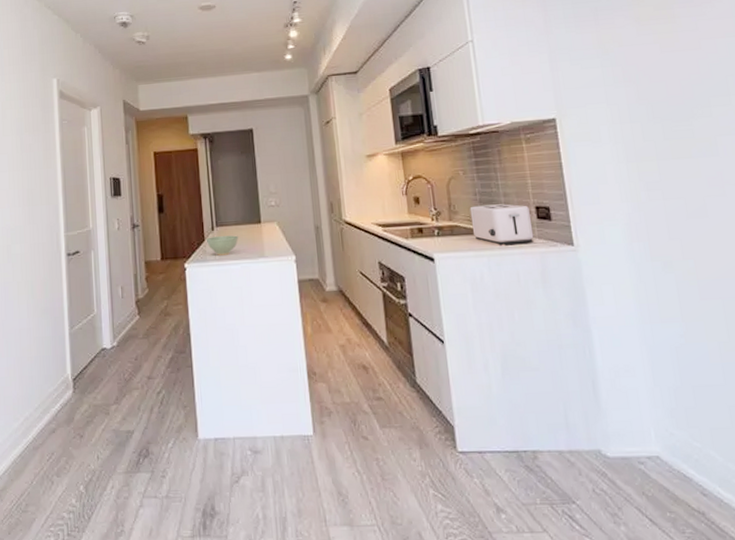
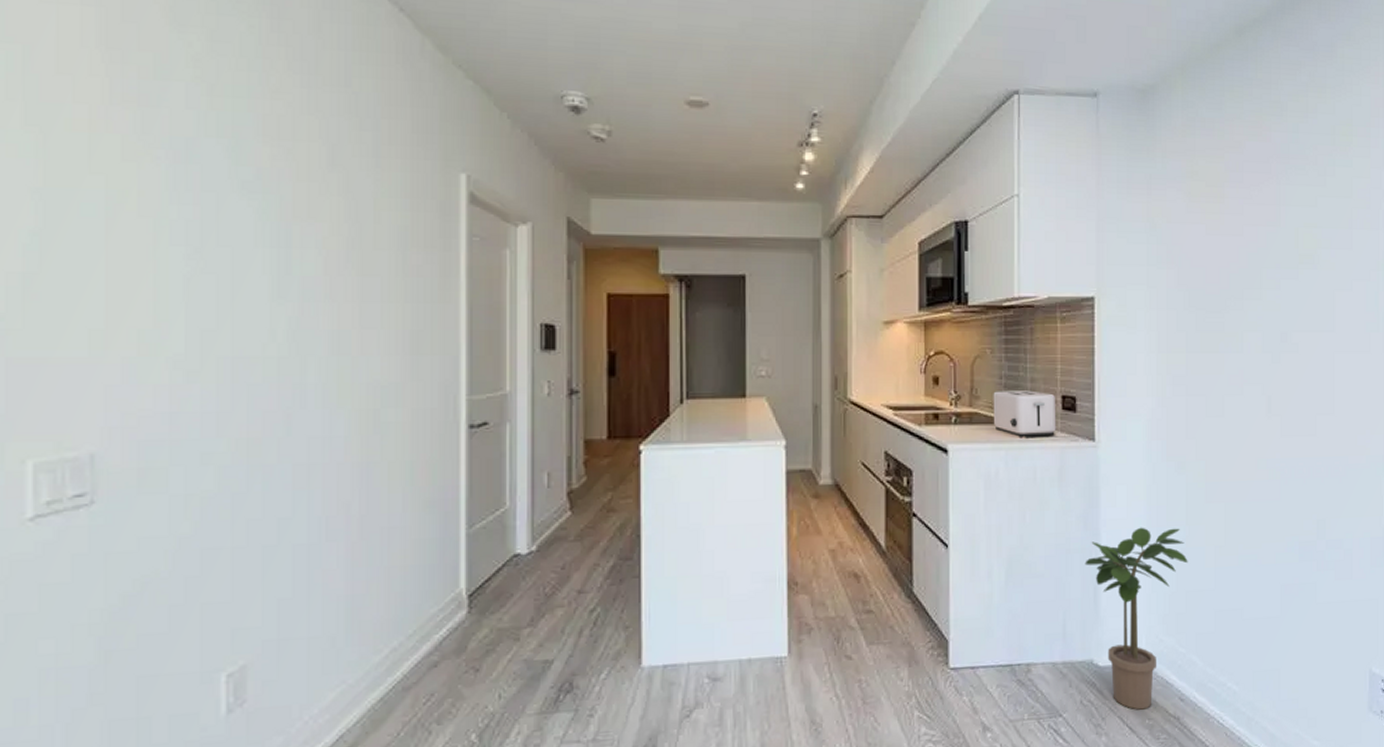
bowl: present [205,235,238,256] -> none [671,411,715,436]
potted plant: none [579,324,690,502] -> present [1085,527,1188,710]

